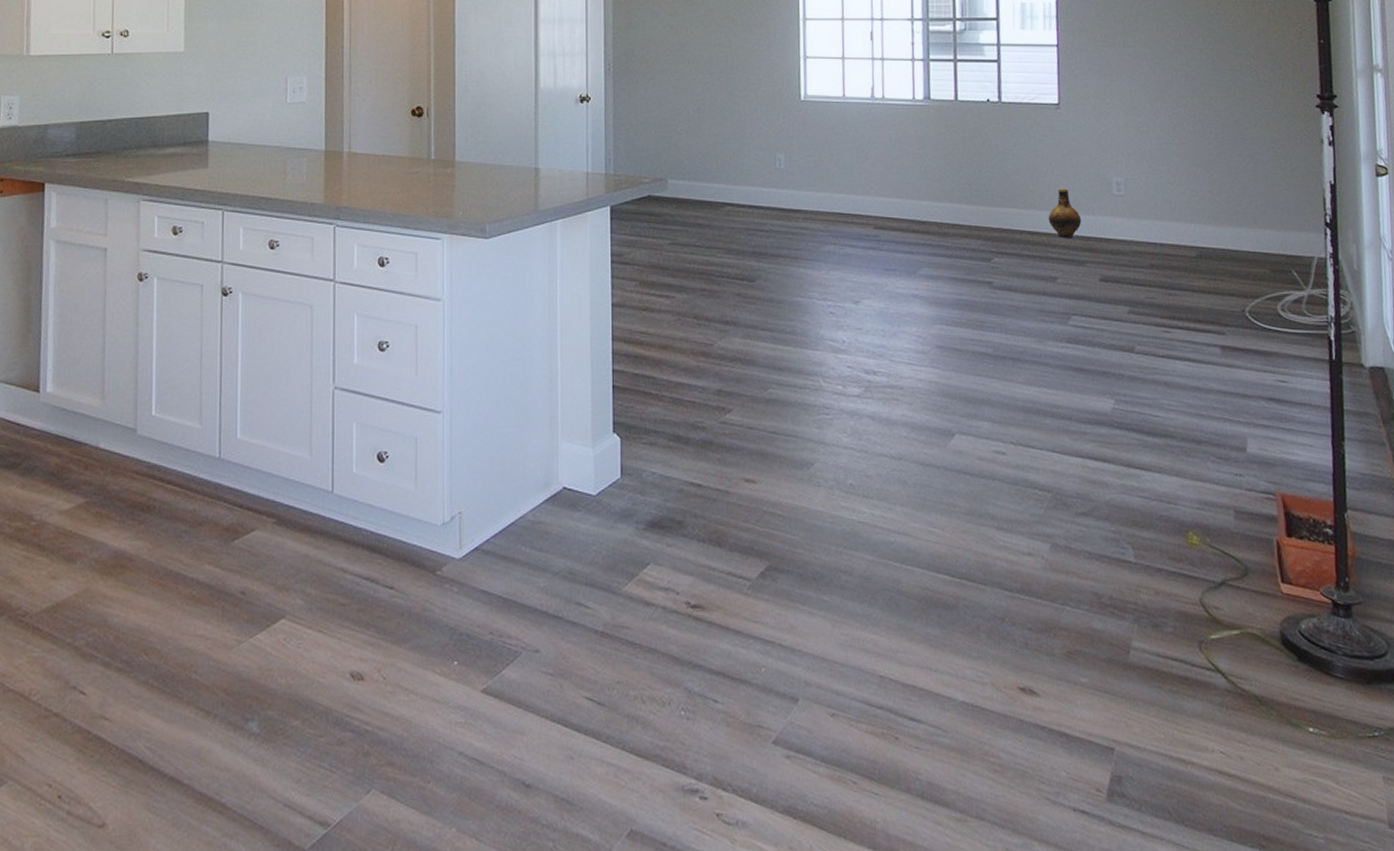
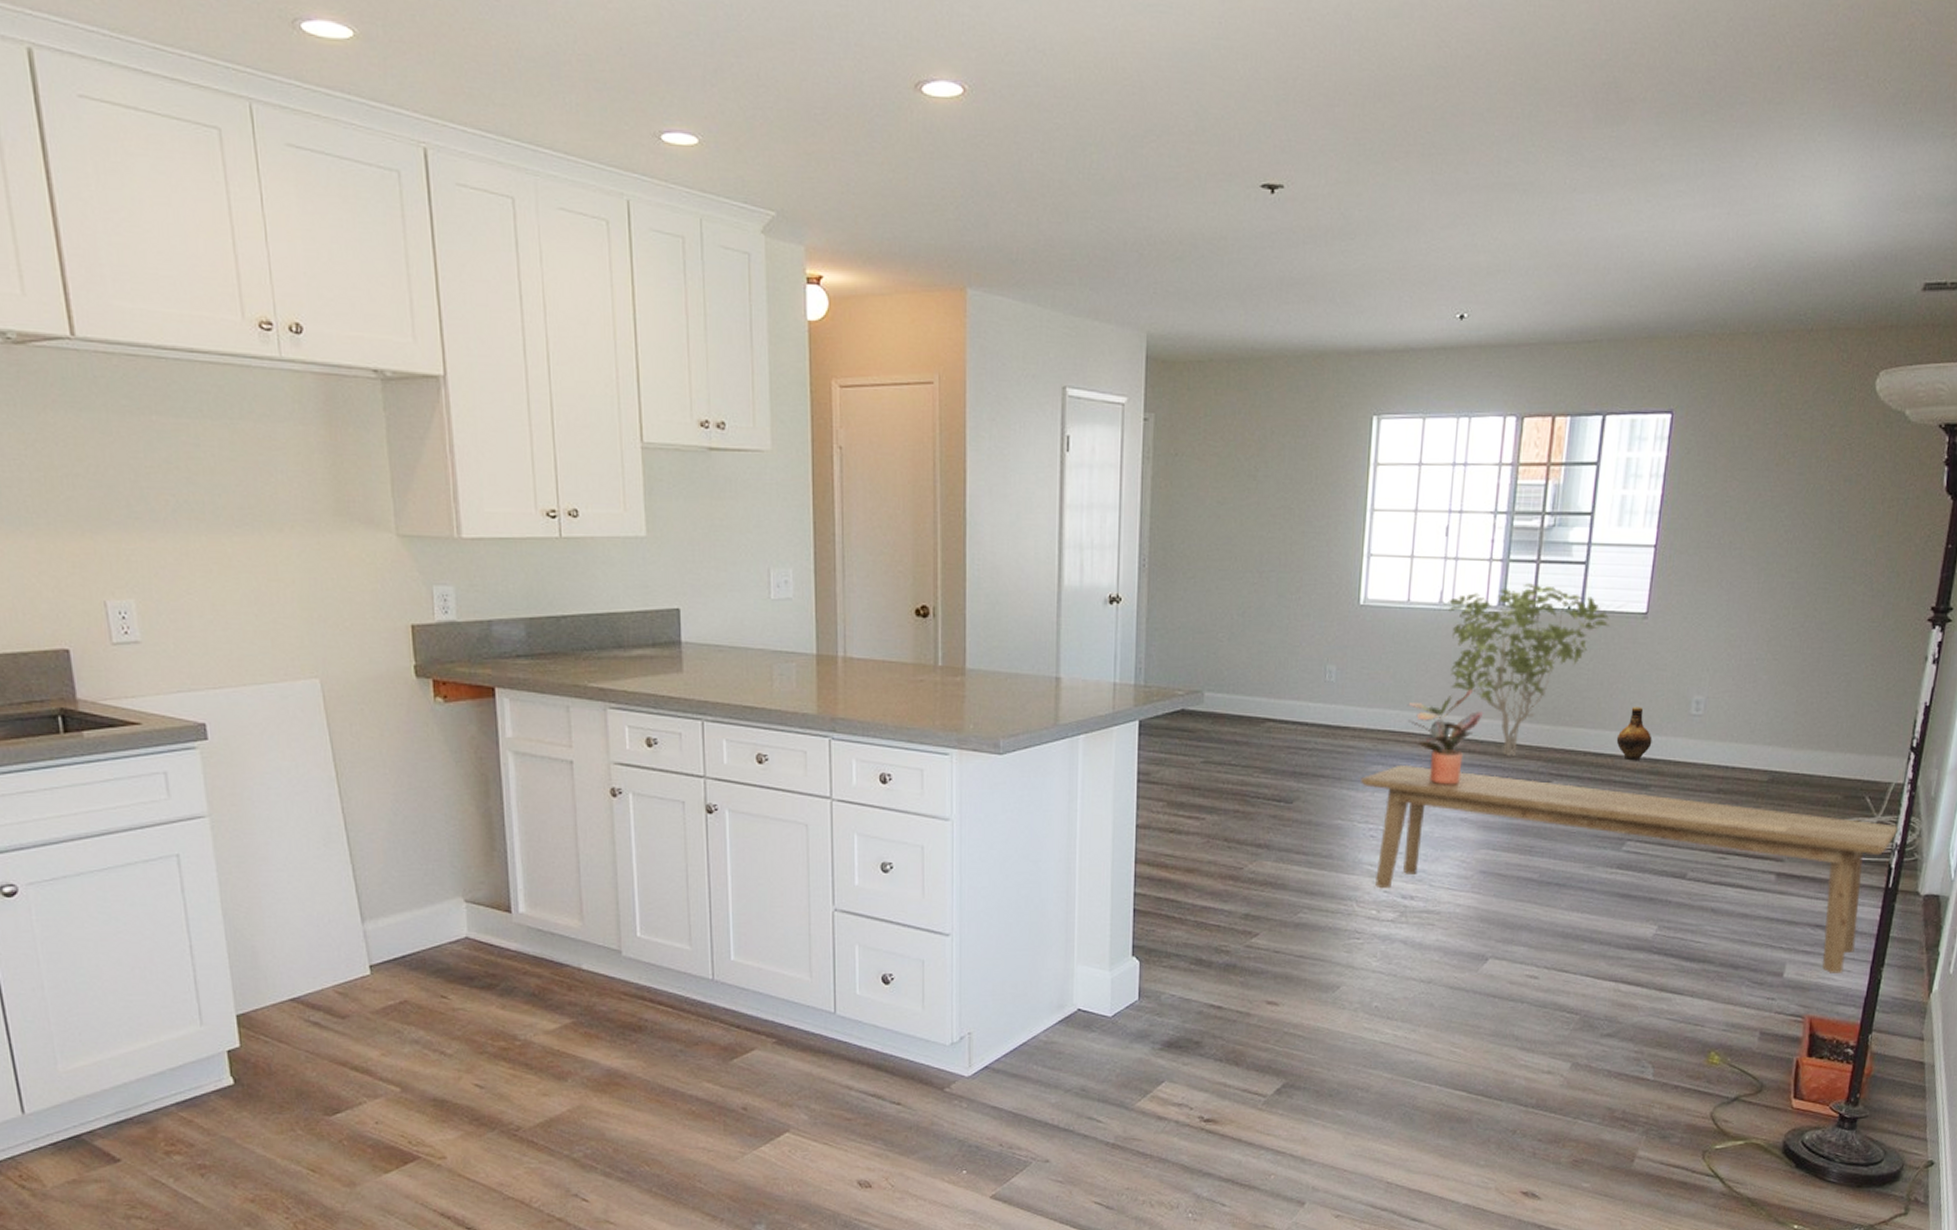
bench: none [816,244,1331,448] -> present [1361,764,1899,973]
potted plant: none [853,175,923,263] -> present [1408,690,1484,785]
shrub: none [879,79,1027,235] -> present [1447,583,1610,756]

